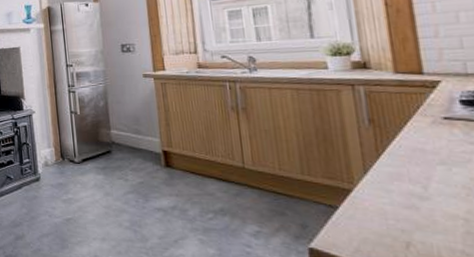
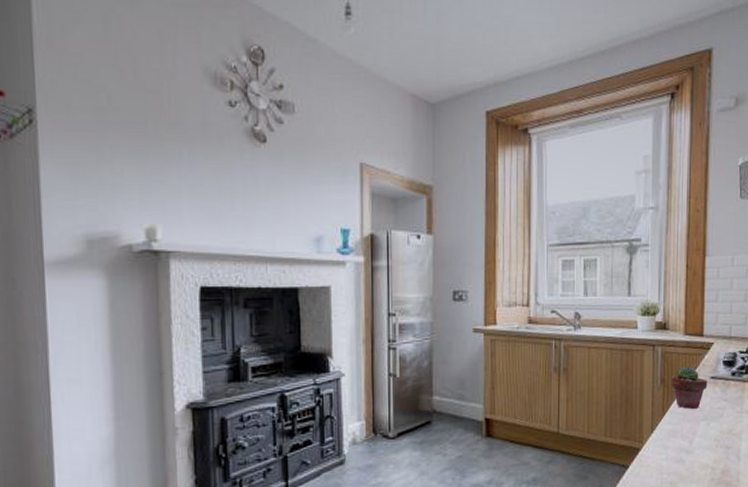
potted succulent: none [382,106,440,151] -> present [671,366,708,409]

